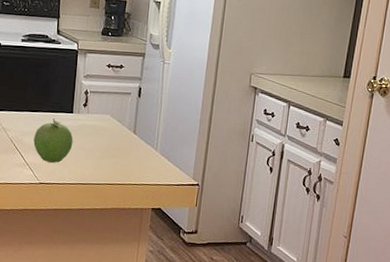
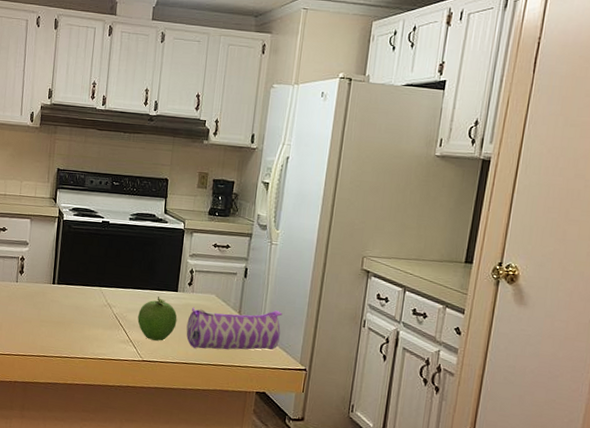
pencil case: none [82,128,176,169] -> present [186,307,282,350]

